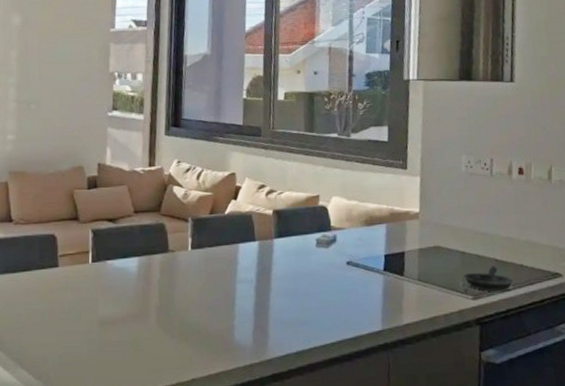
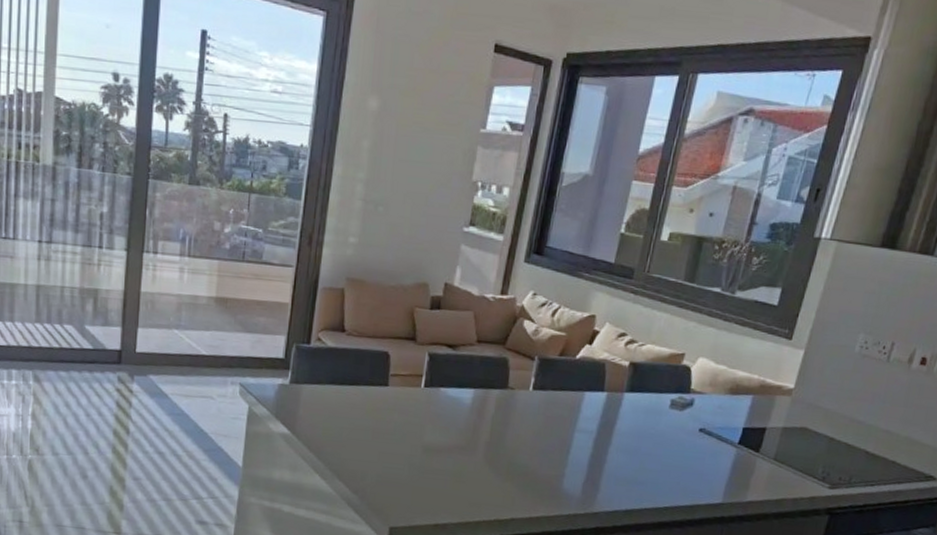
frying pan: present [463,266,515,291] -> none [825,457,881,485]

